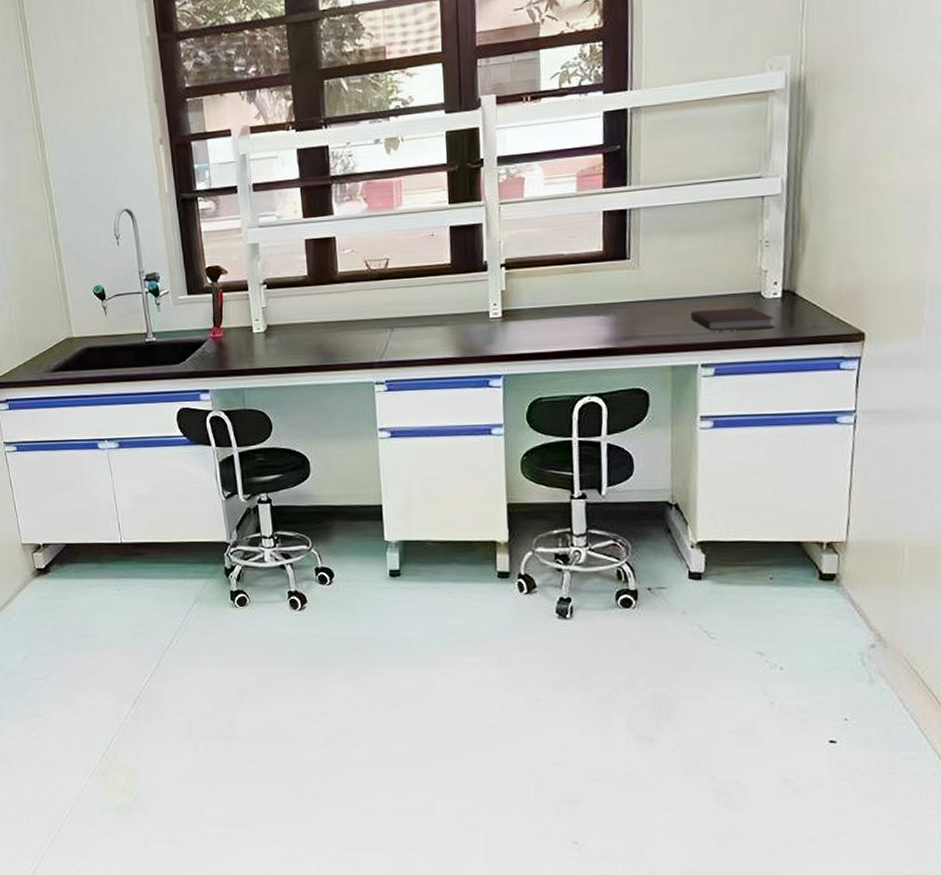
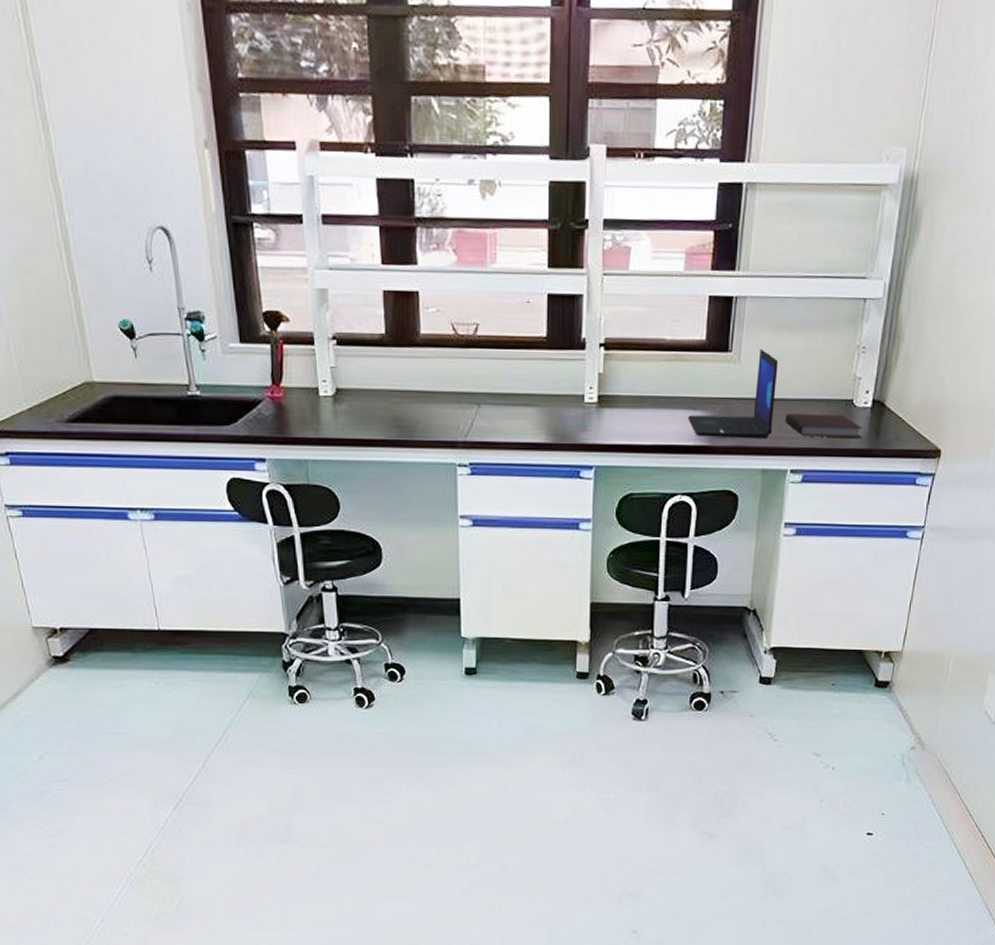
laptop: none [591,253,679,340] -> present [688,348,779,438]

